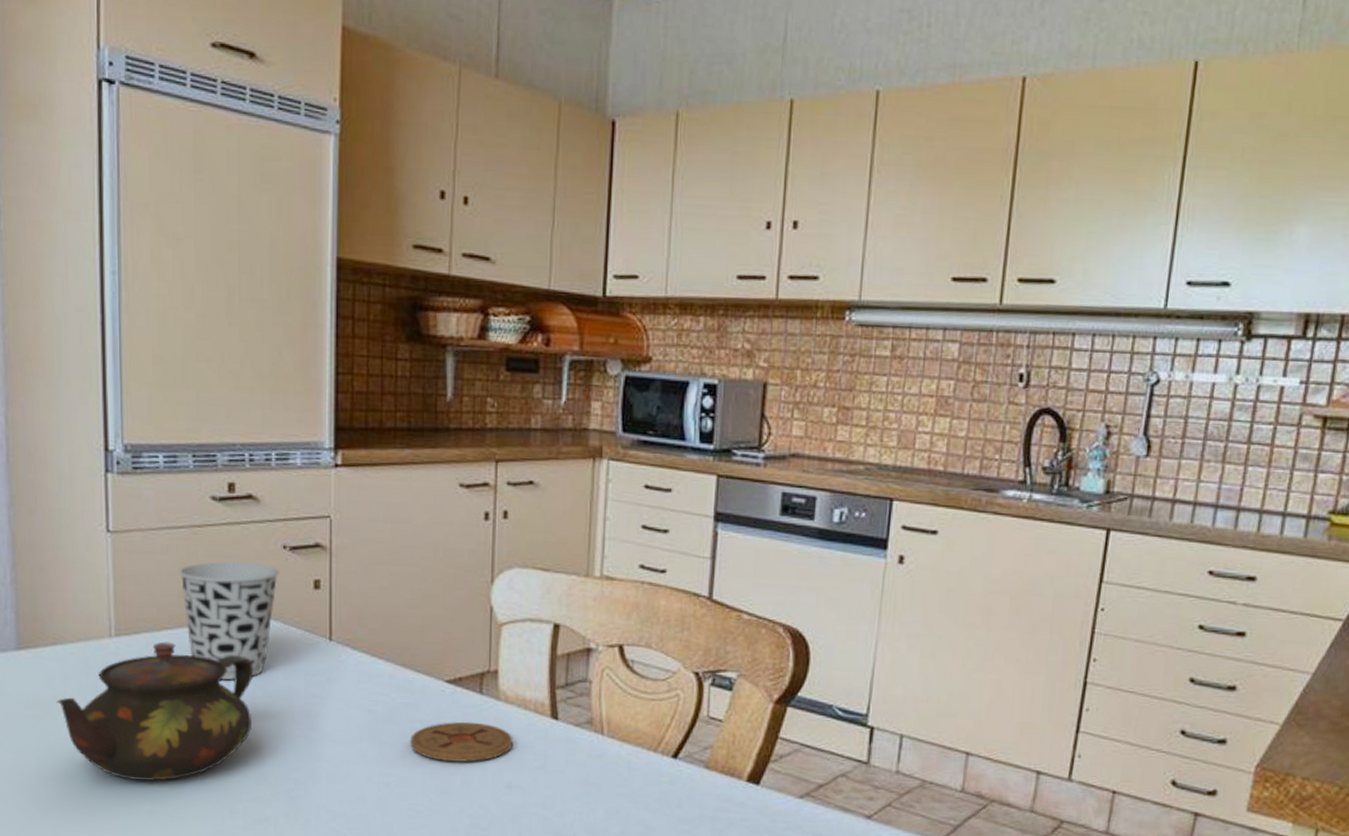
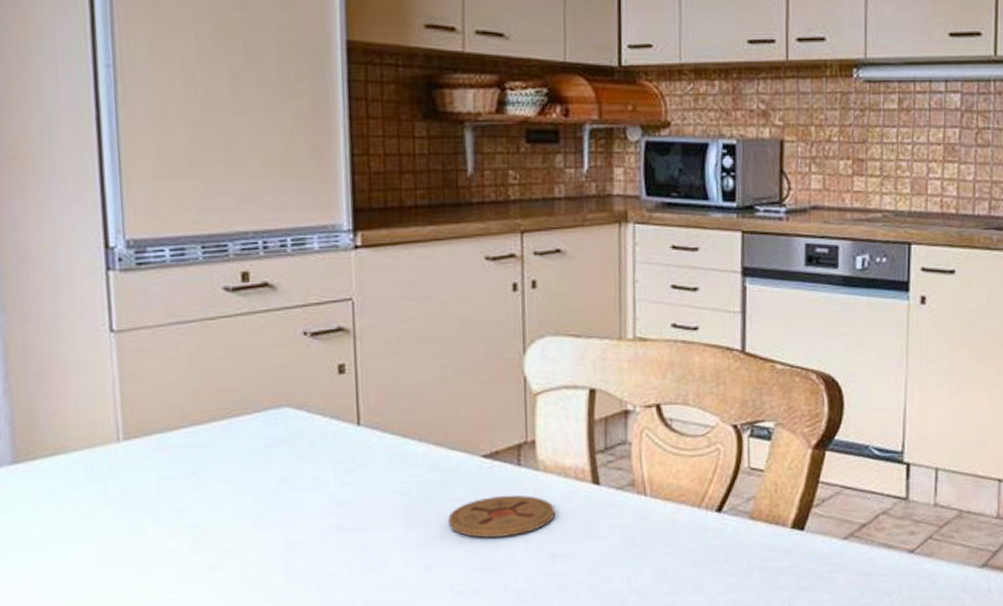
teapot: present [57,641,254,781] -> none [60,441,279,591]
cup: present [179,561,279,680] -> none [191,352,301,475]

